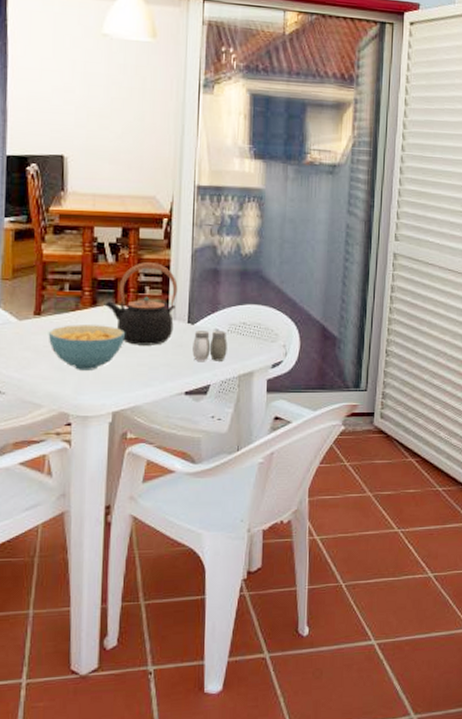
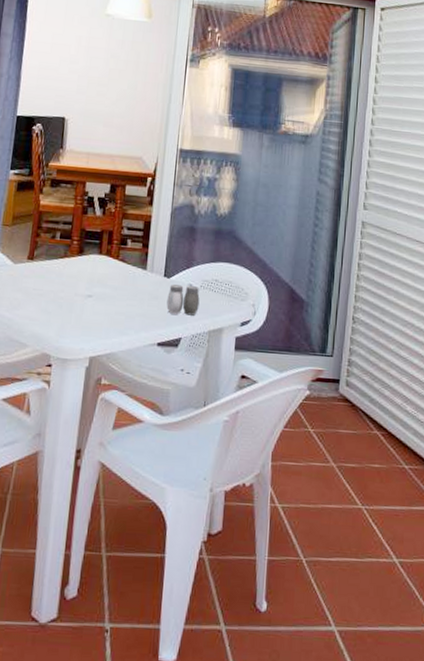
cereal bowl: present [48,325,125,370] -> none [38,271,106,315]
teapot: present [105,262,178,345] -> none [90,217,157,296]

